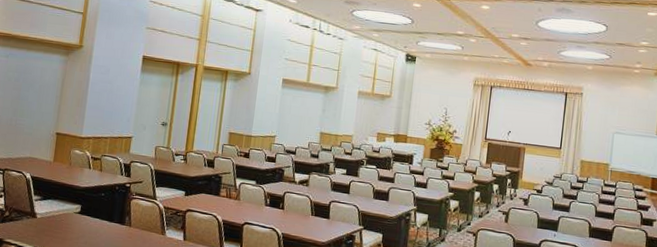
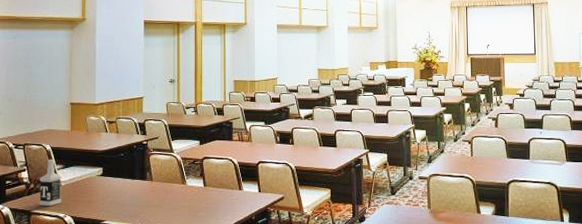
vodka: none [12,188,38,238] -> present [39,159,62,207]

